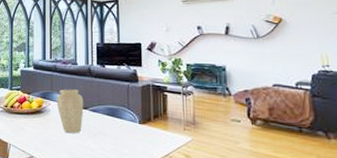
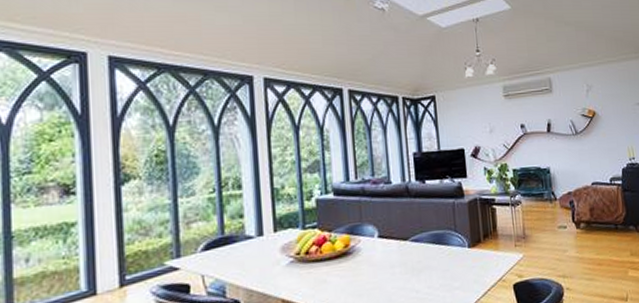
vase: present [56,89,84,134] -> none [368,216,404,276]

